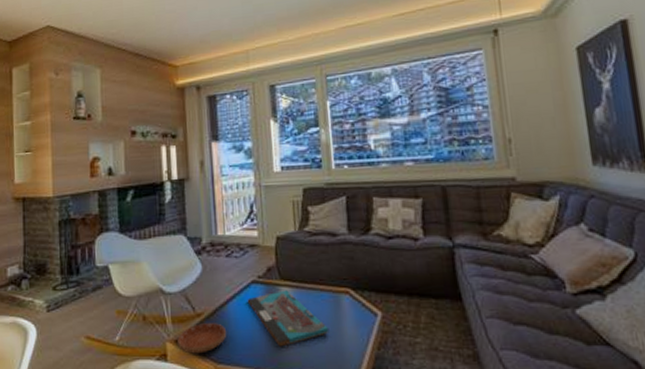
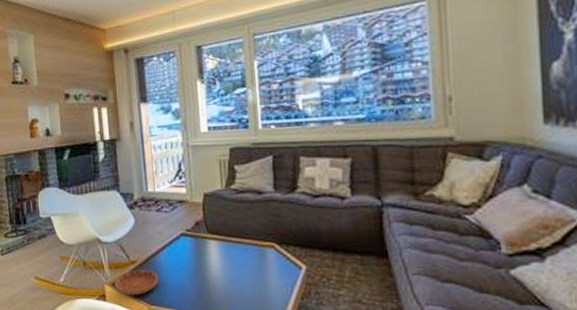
board game: present [247,290,329,347] -> none [176,243,255,293]

